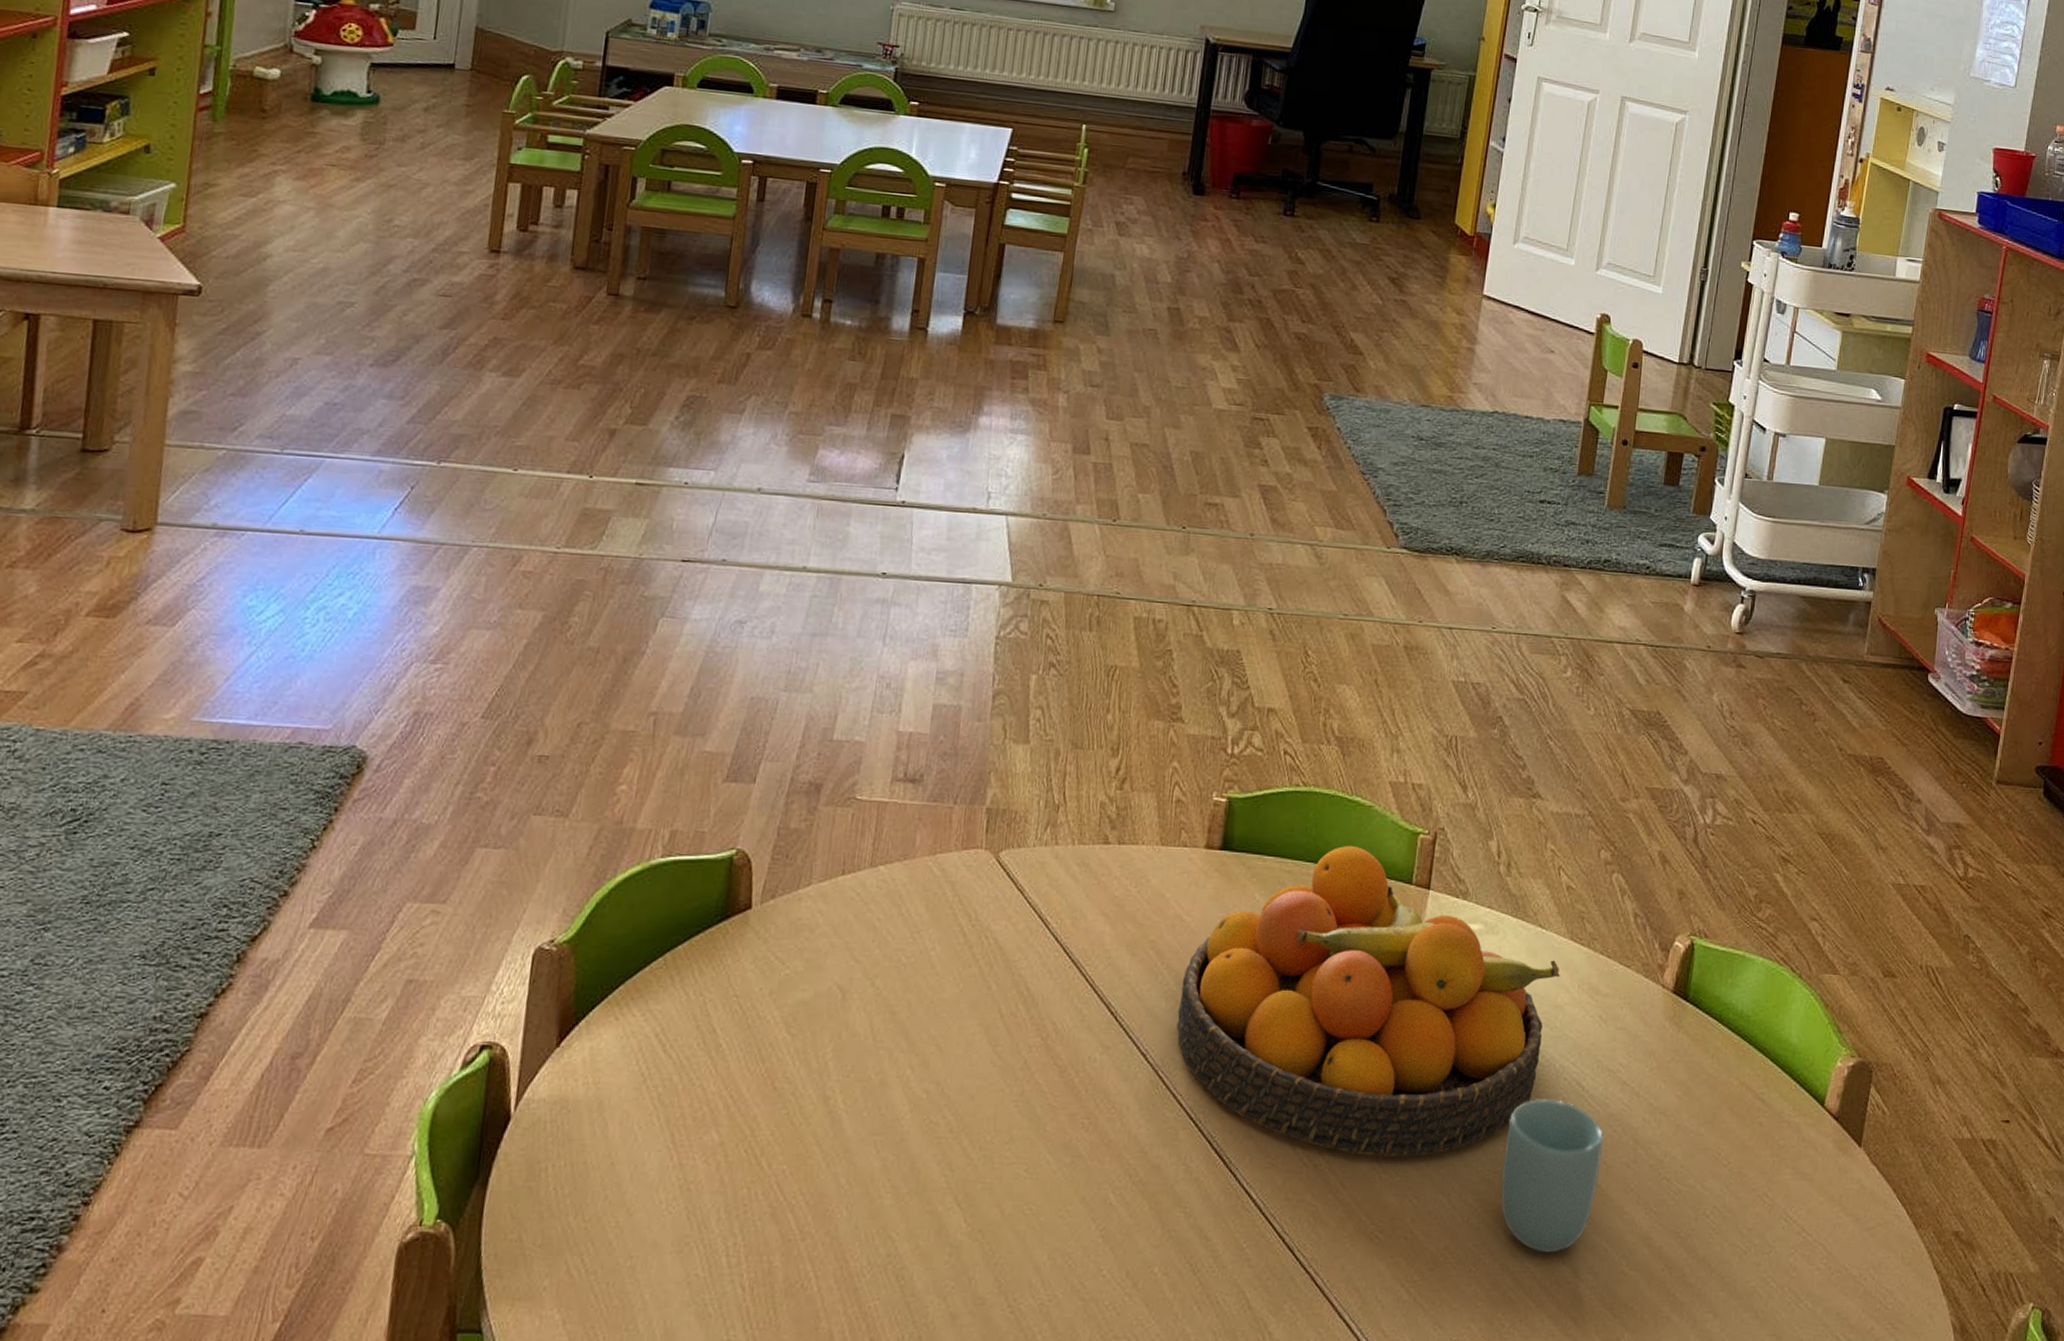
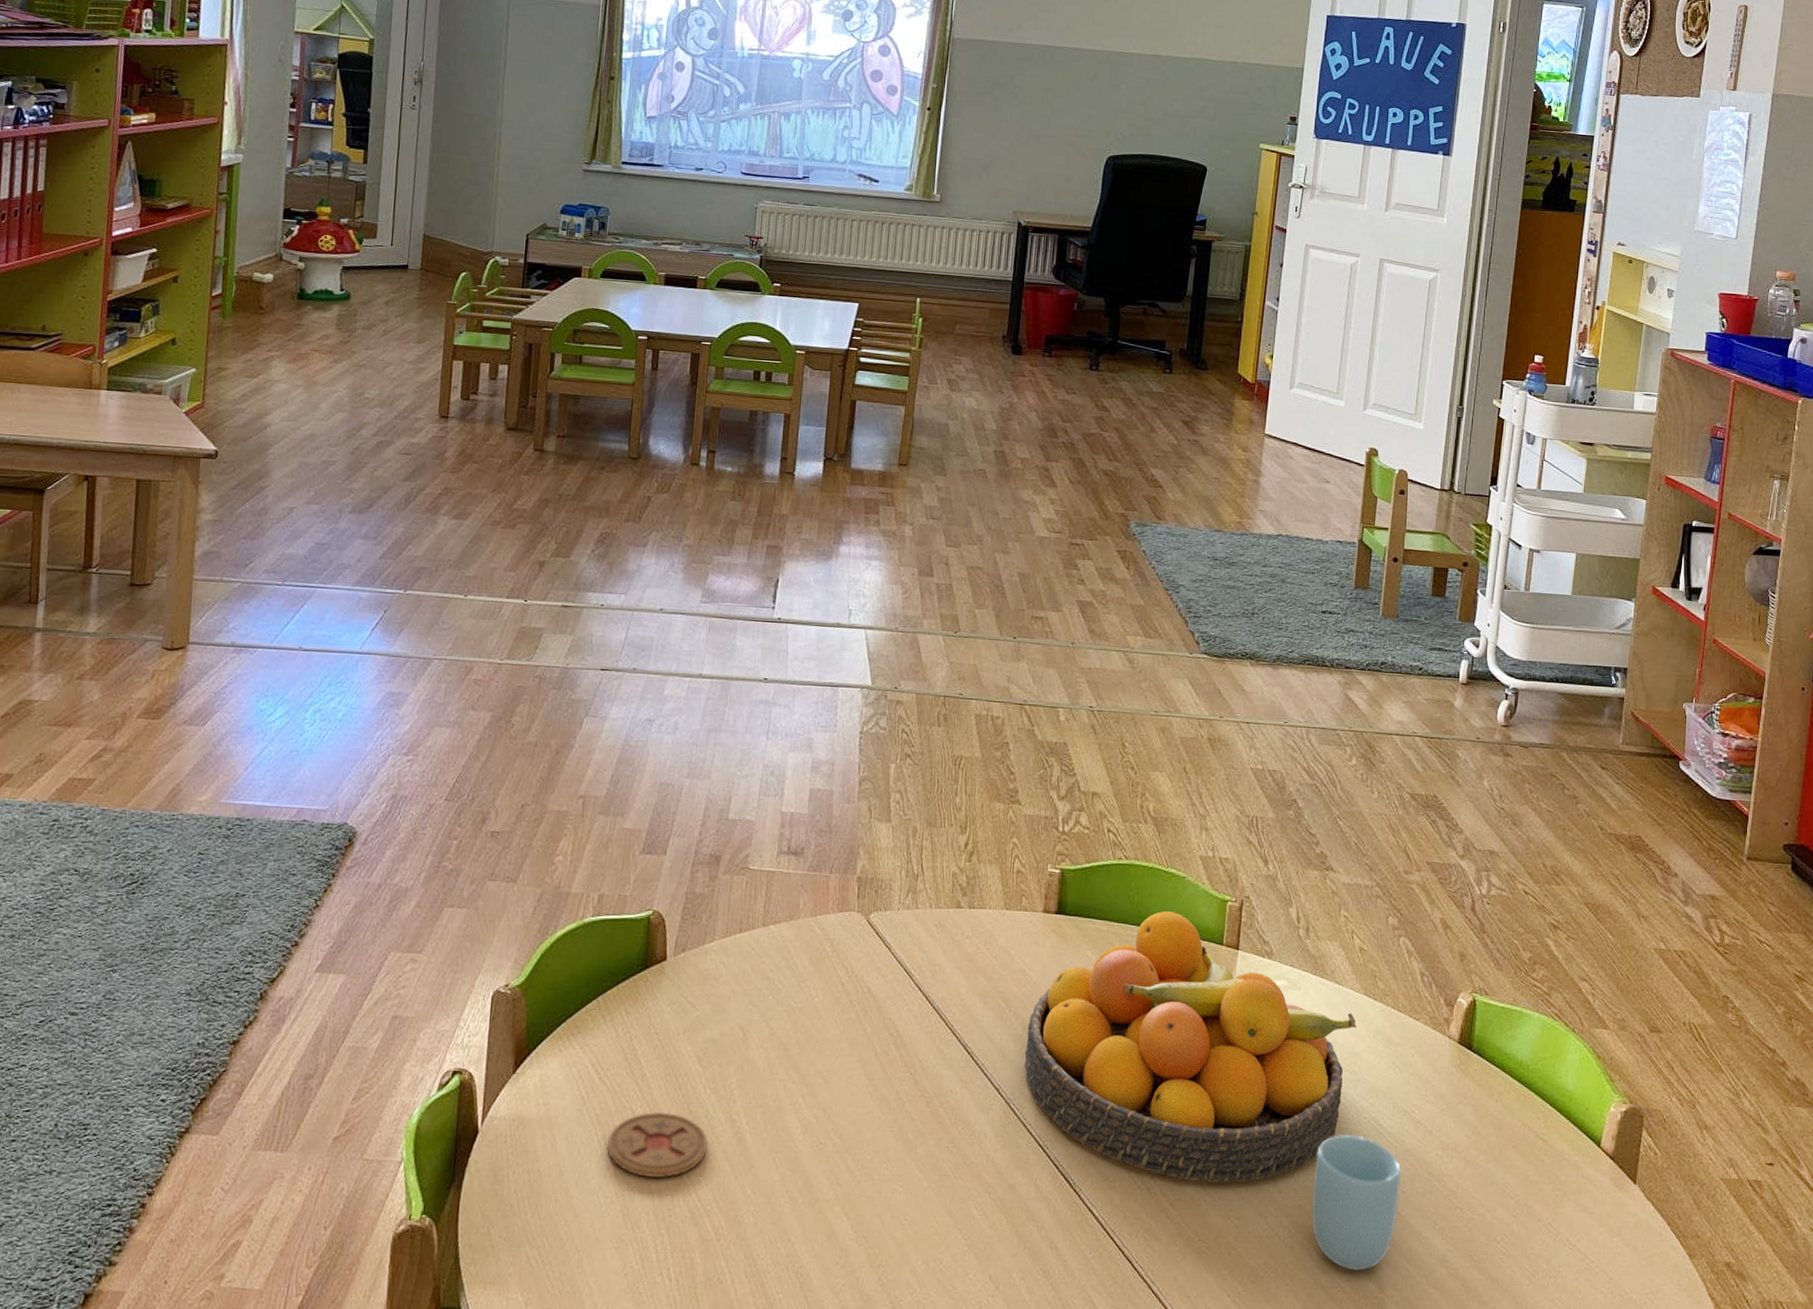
coaster: none [671,1089,795,1169] -> present [607,1111,708,1179]

